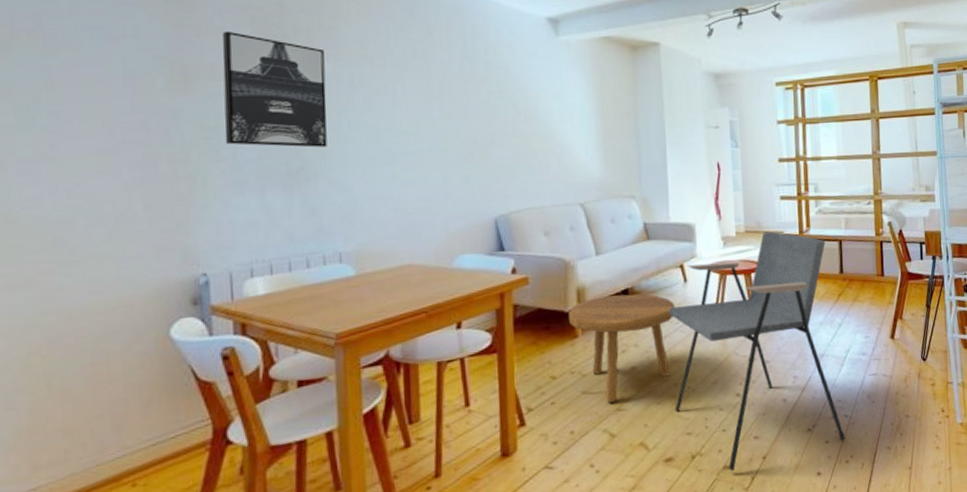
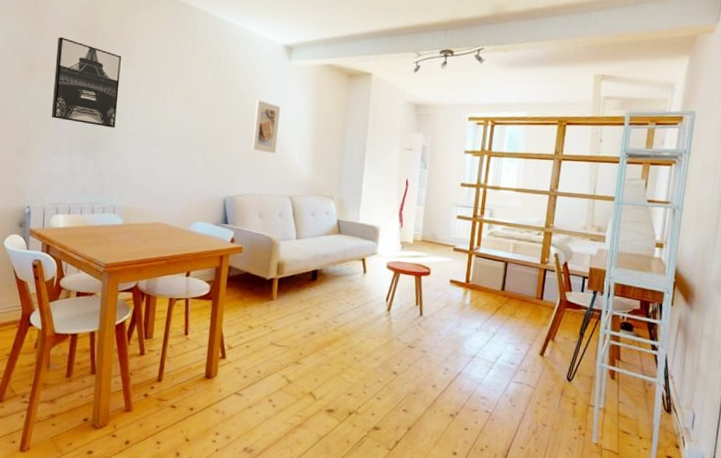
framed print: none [521,88,556,153] -> present [251,100,280,154]
footstool: present [569,293,675,403] -> none [268,272,354,357]
armchair: present [669,231,846,472] -> none [341,243,492,433]

